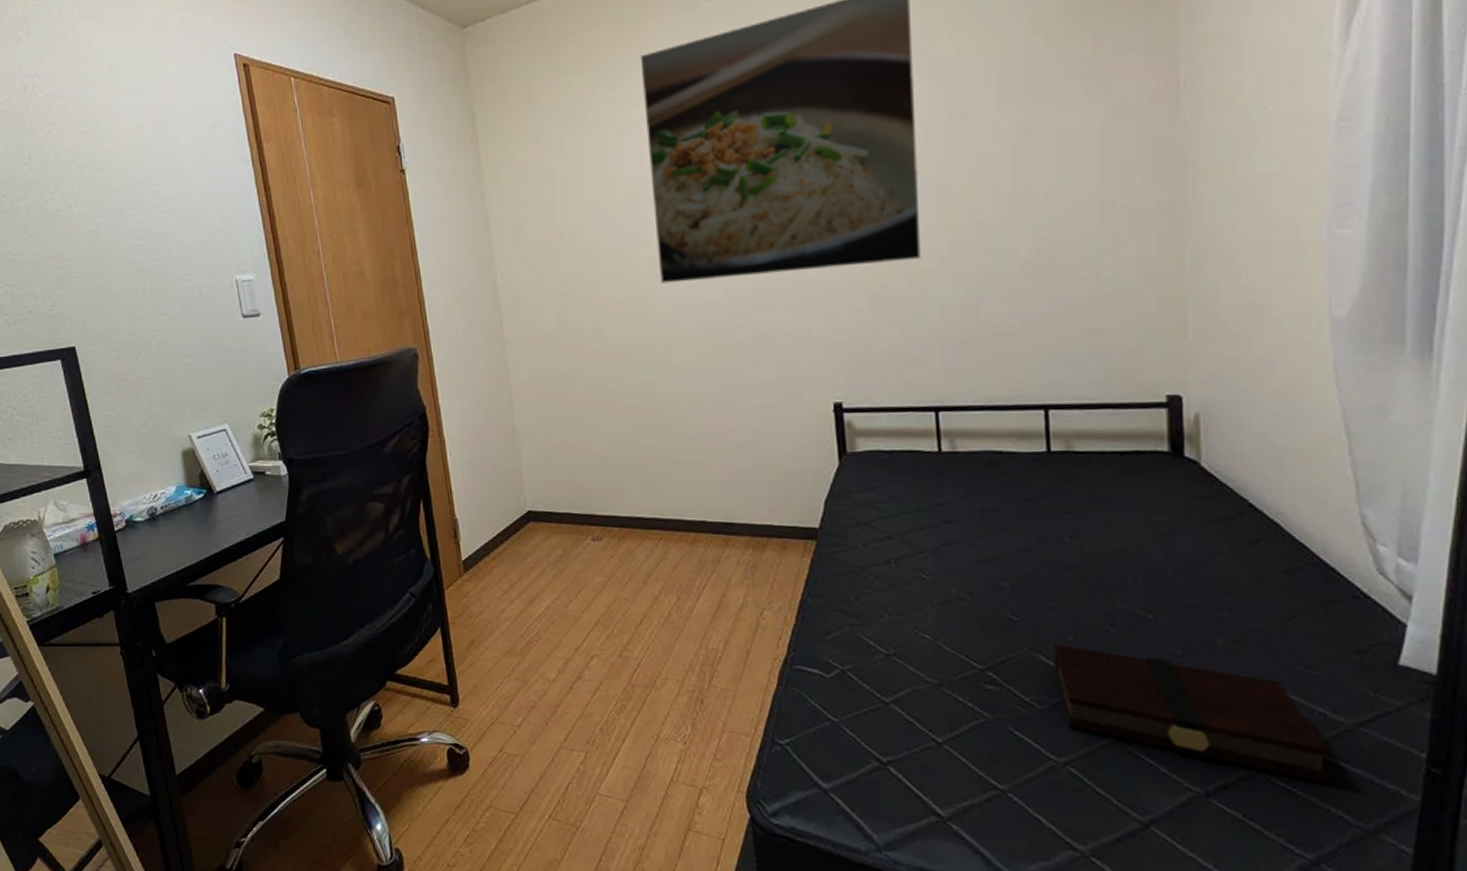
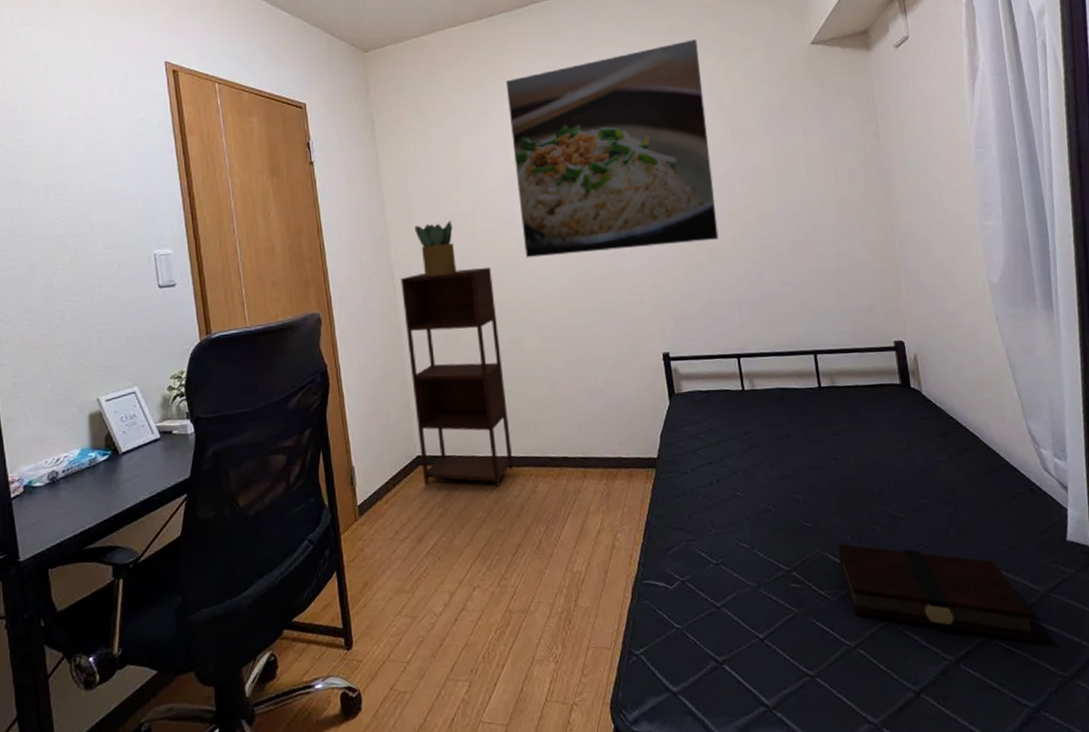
shelving unit: none [508,294,641,551] -> present [401,267,514,488]
potted plant: none [525,238,575,307] -> present [415,221,457,277]

